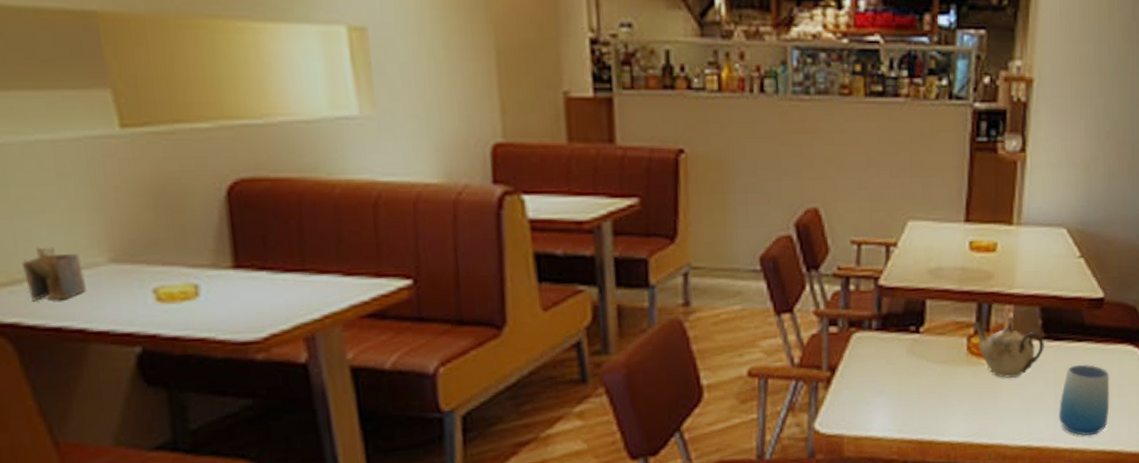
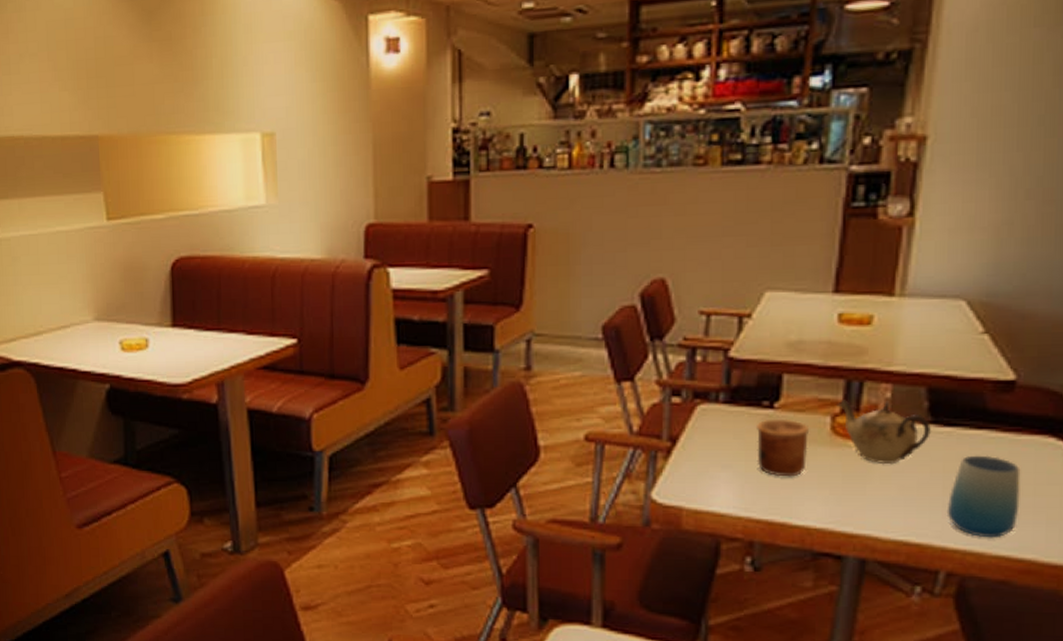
napkin holder: present [22,246,86,302] -> none [43,308,79,348]
cup: none [905,342,949,398] -> present [755,418,809,477]

